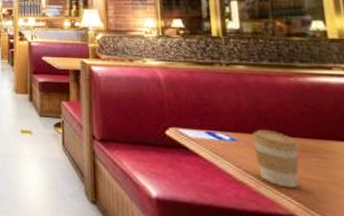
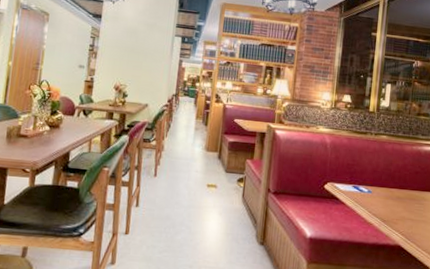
coffee cup: present [251,130,300,189] -> none [381,184,410,226]

